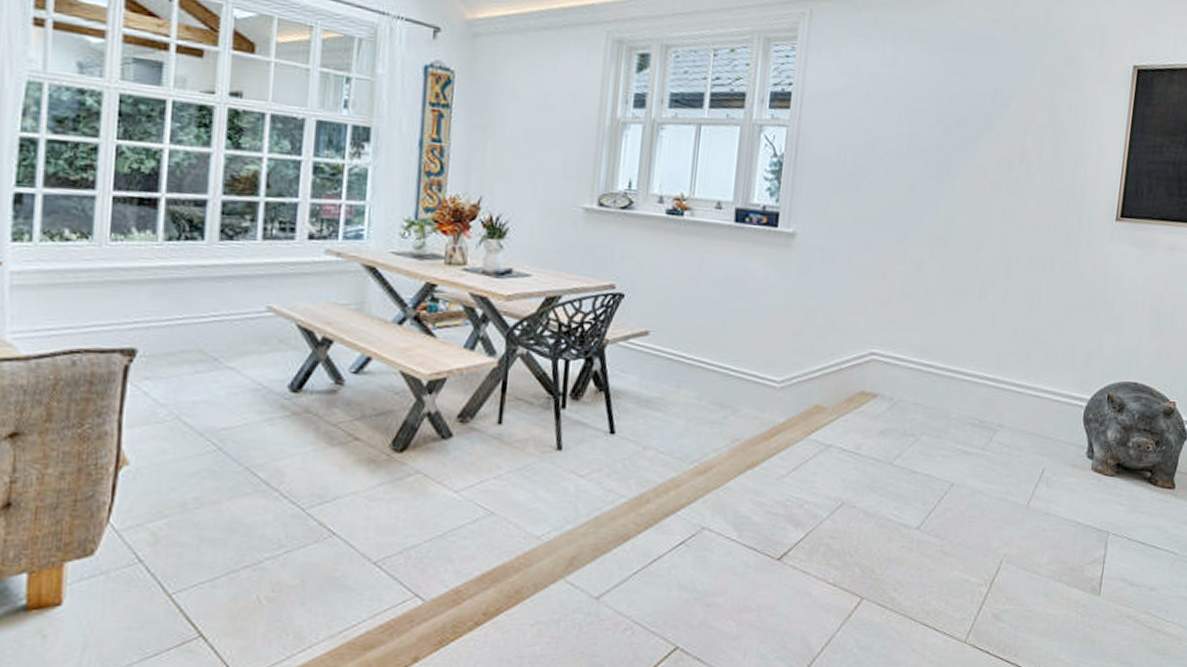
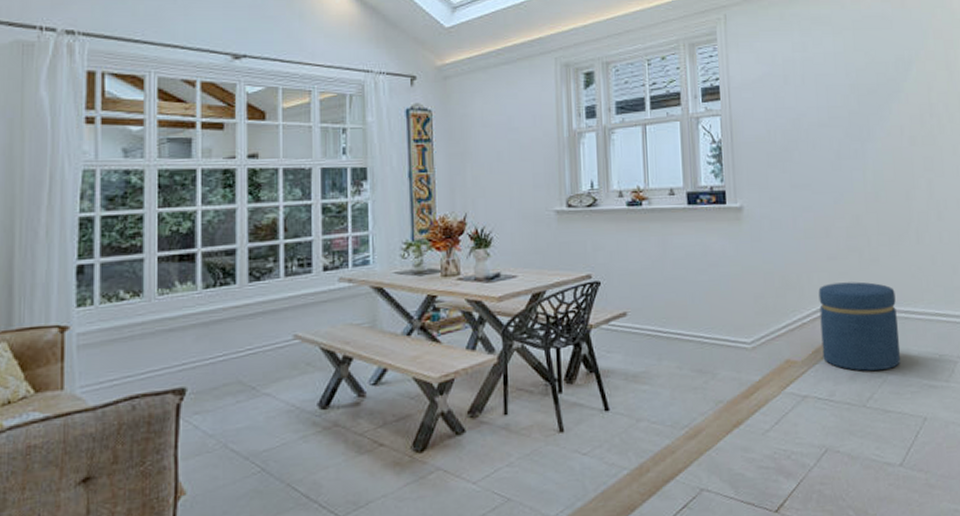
ottoman: none [855,330,946,429] -> present [818,281,901,371]

